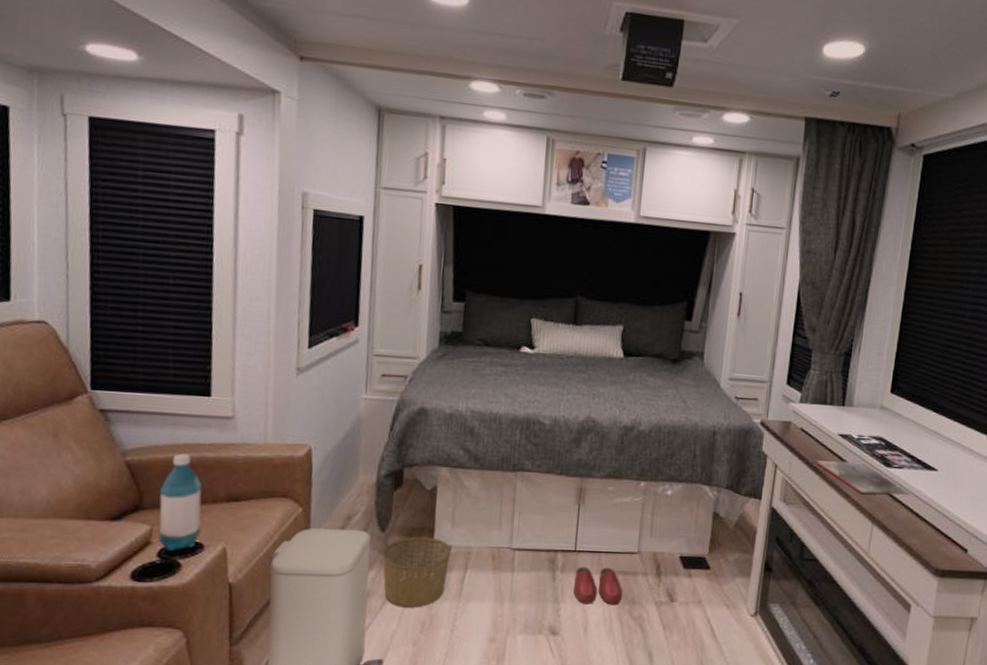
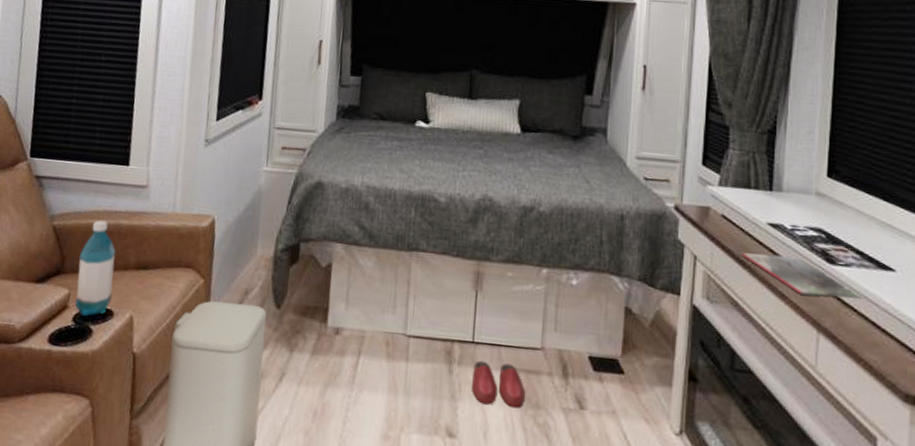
basket: present [381,536,452,608] -> none [276,315,346,394]

